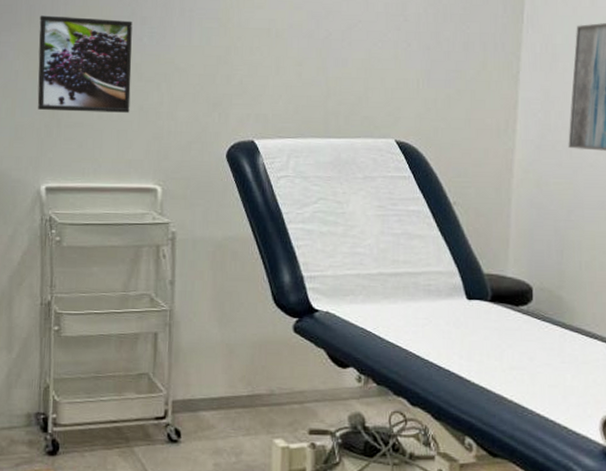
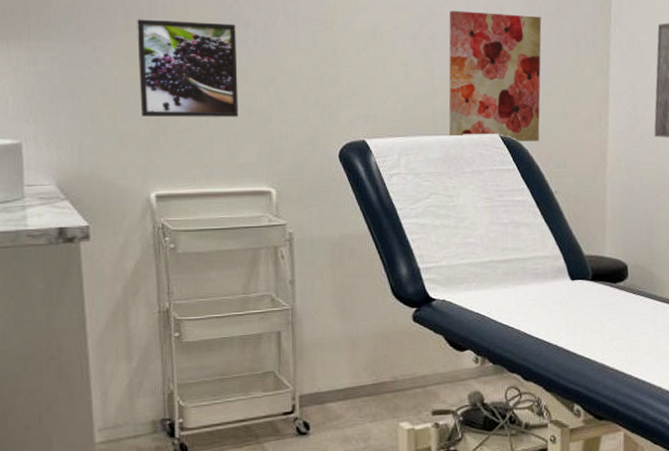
wall art: none [341,9,446,148] -> present [448,10,542,142]

